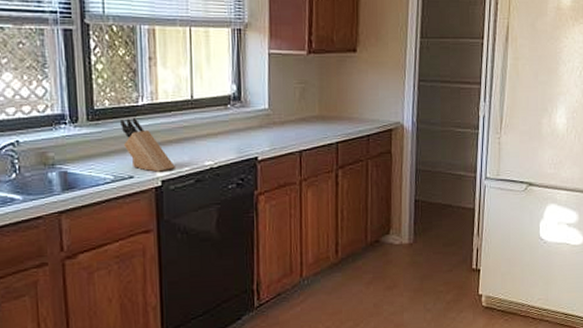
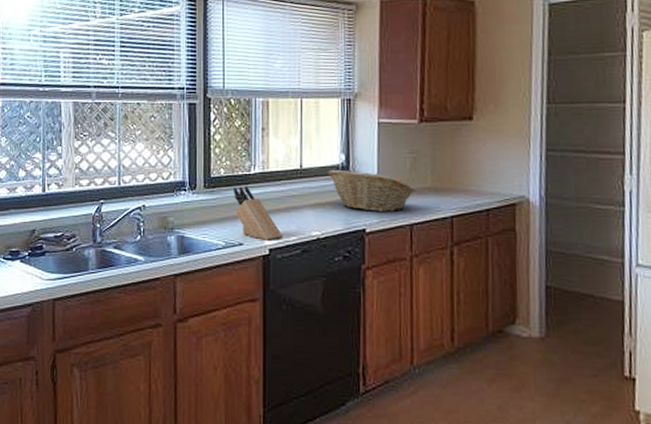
fruit basket: none [219,99,304,140] -> present [328,169,415,211]

